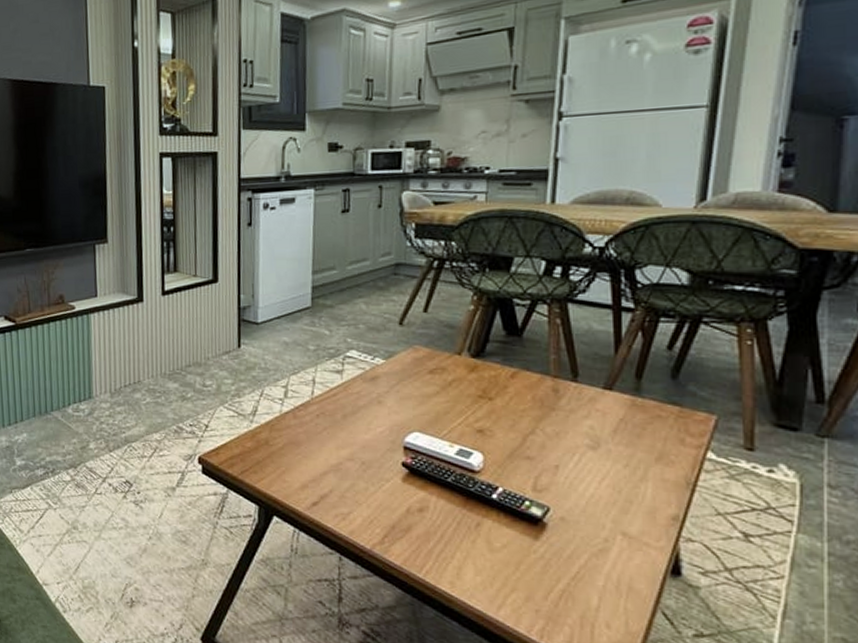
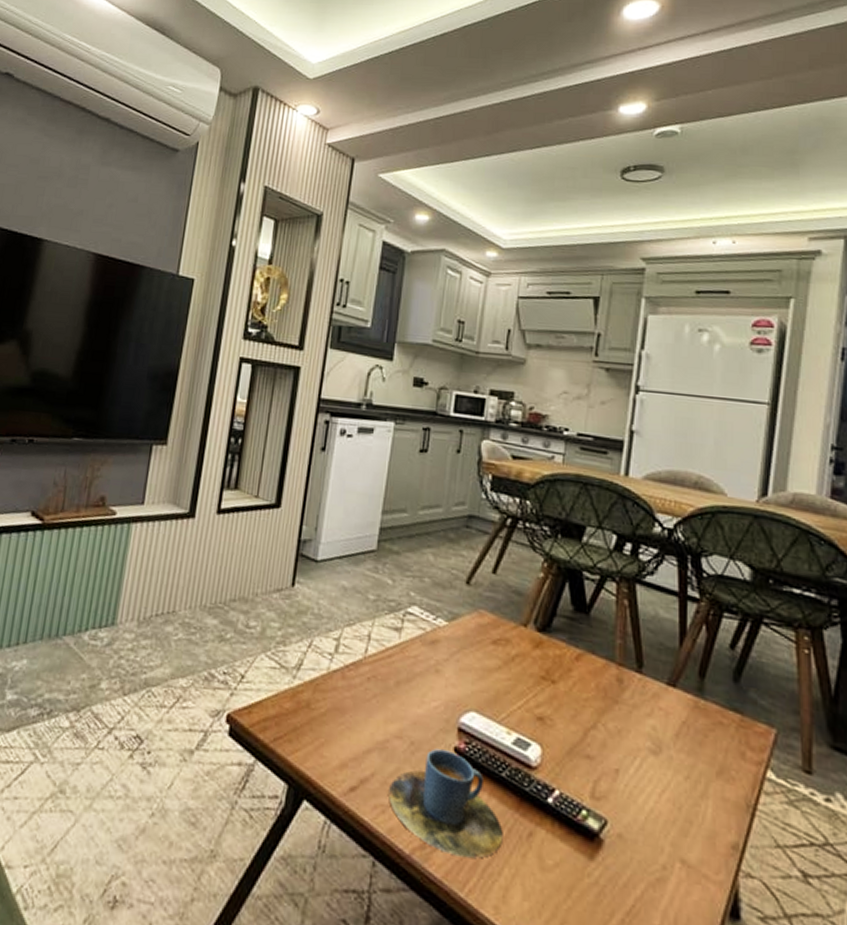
cup: none [347,465,453,548] -> present [389,749,503,858]

